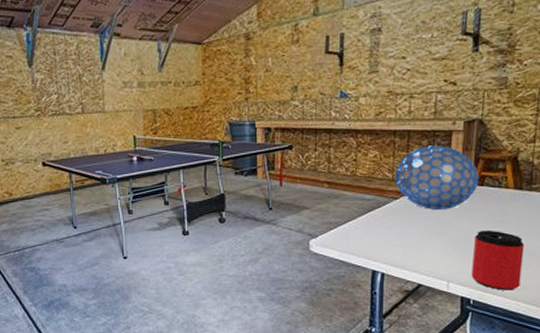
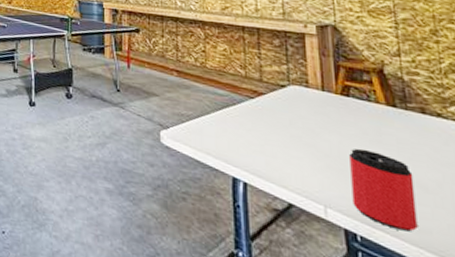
ball: present [395,145,480,209] -> none [248,46,344,118]

